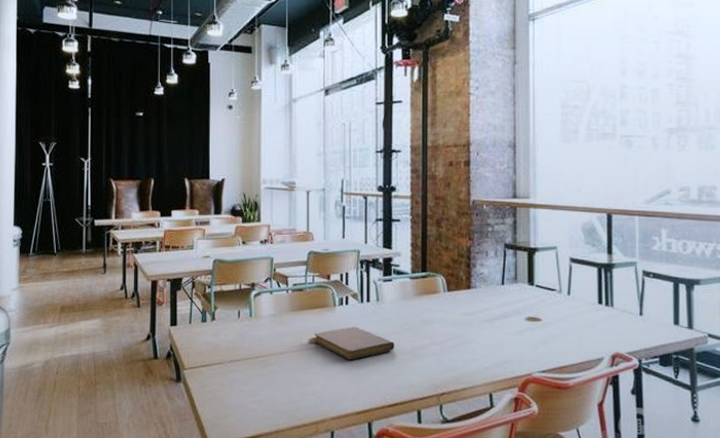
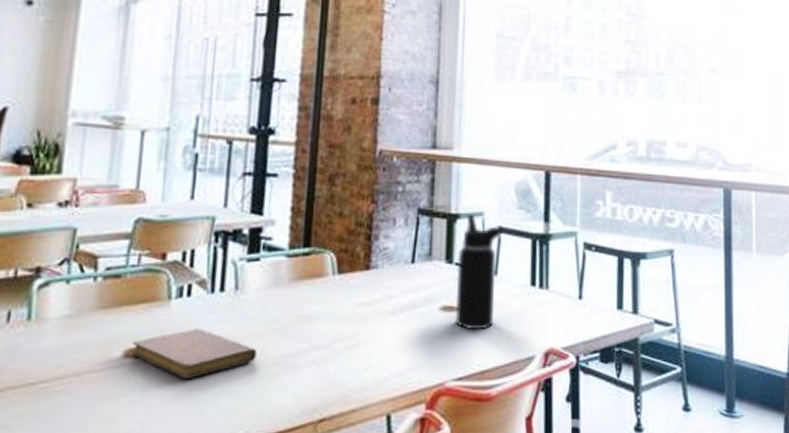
water bottle: none [537,249,575,335] -> present [454,215,505,329]

